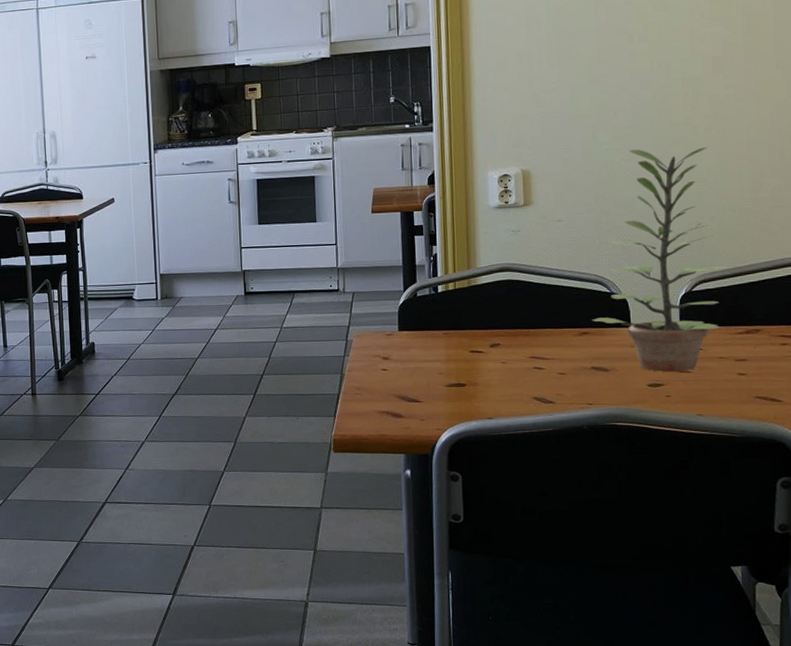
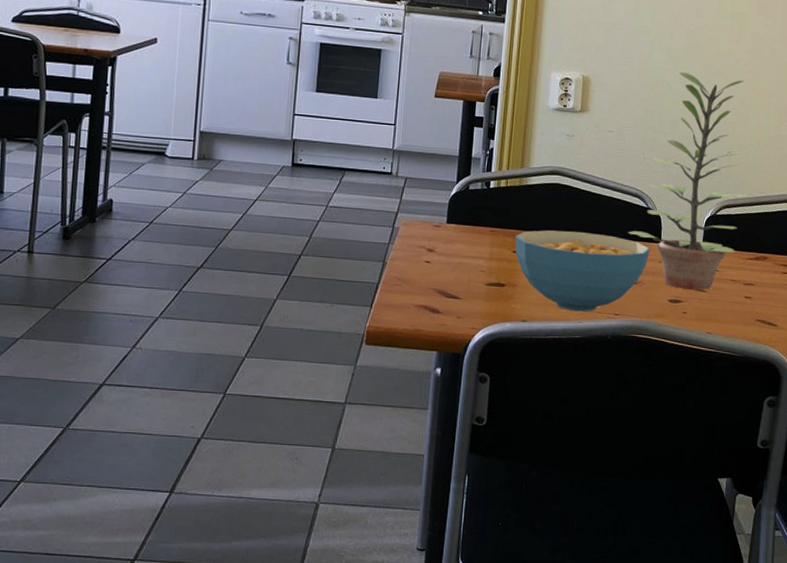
cereal bowl: none [471,324,620,405] -> present [515,230,651,312]

